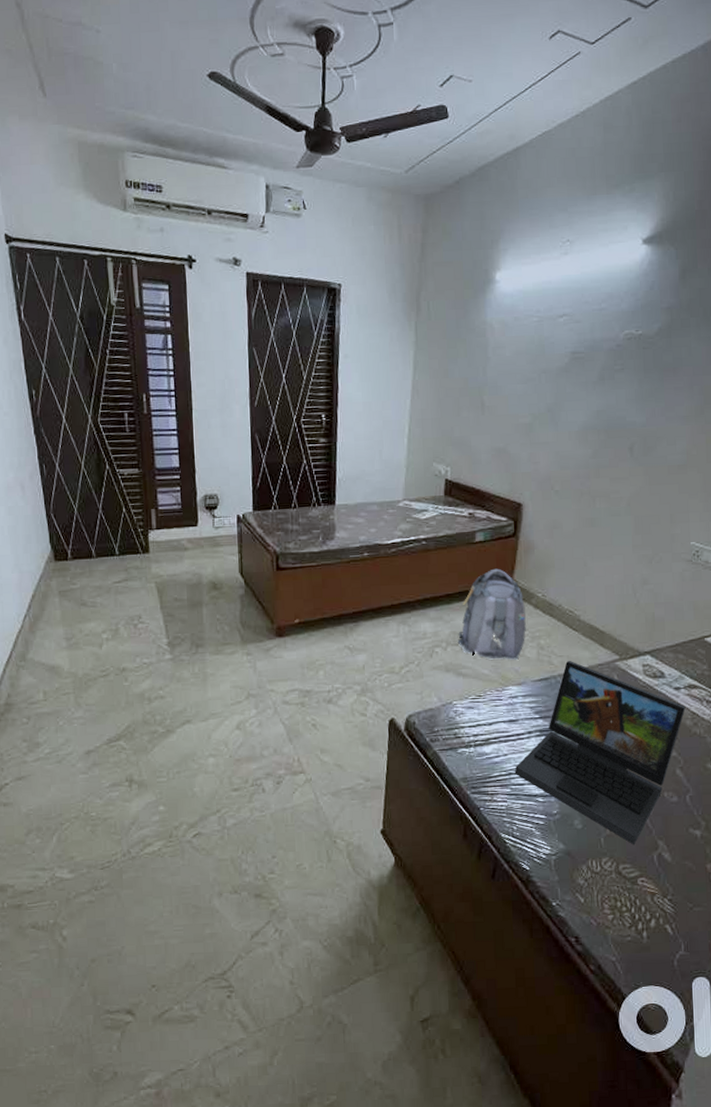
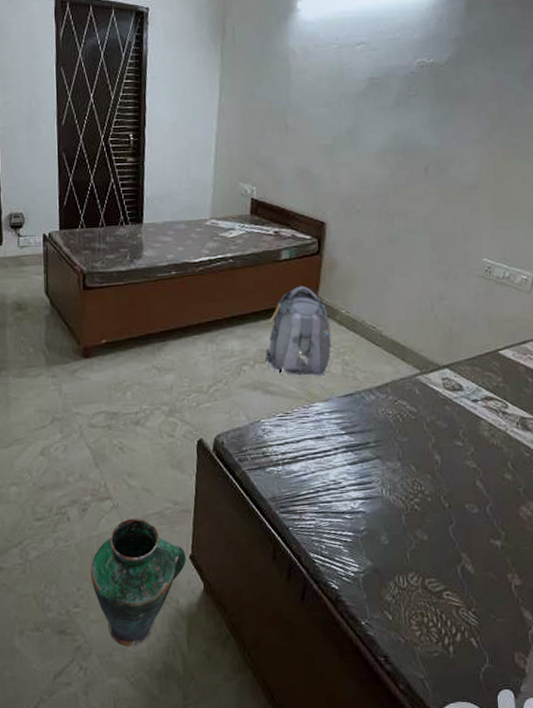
vase: none [284,792,378,913] -> present [90,518,186,647]
laptop: present [514,661,686,845] -> none [322,376,483,559]

